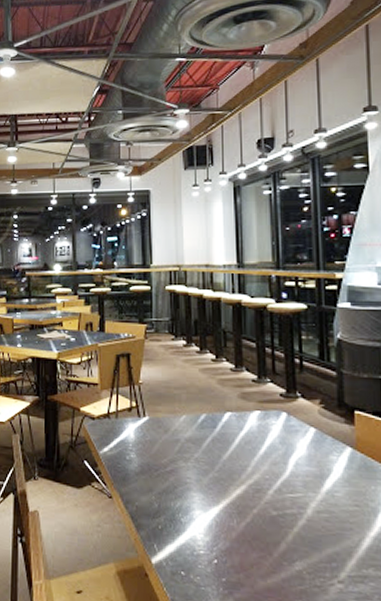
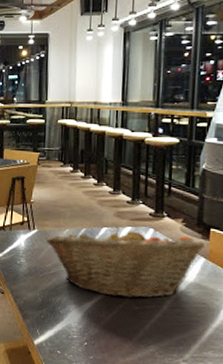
fruit basket: none [159,410,350,502] -> present [45,226,205,299]

